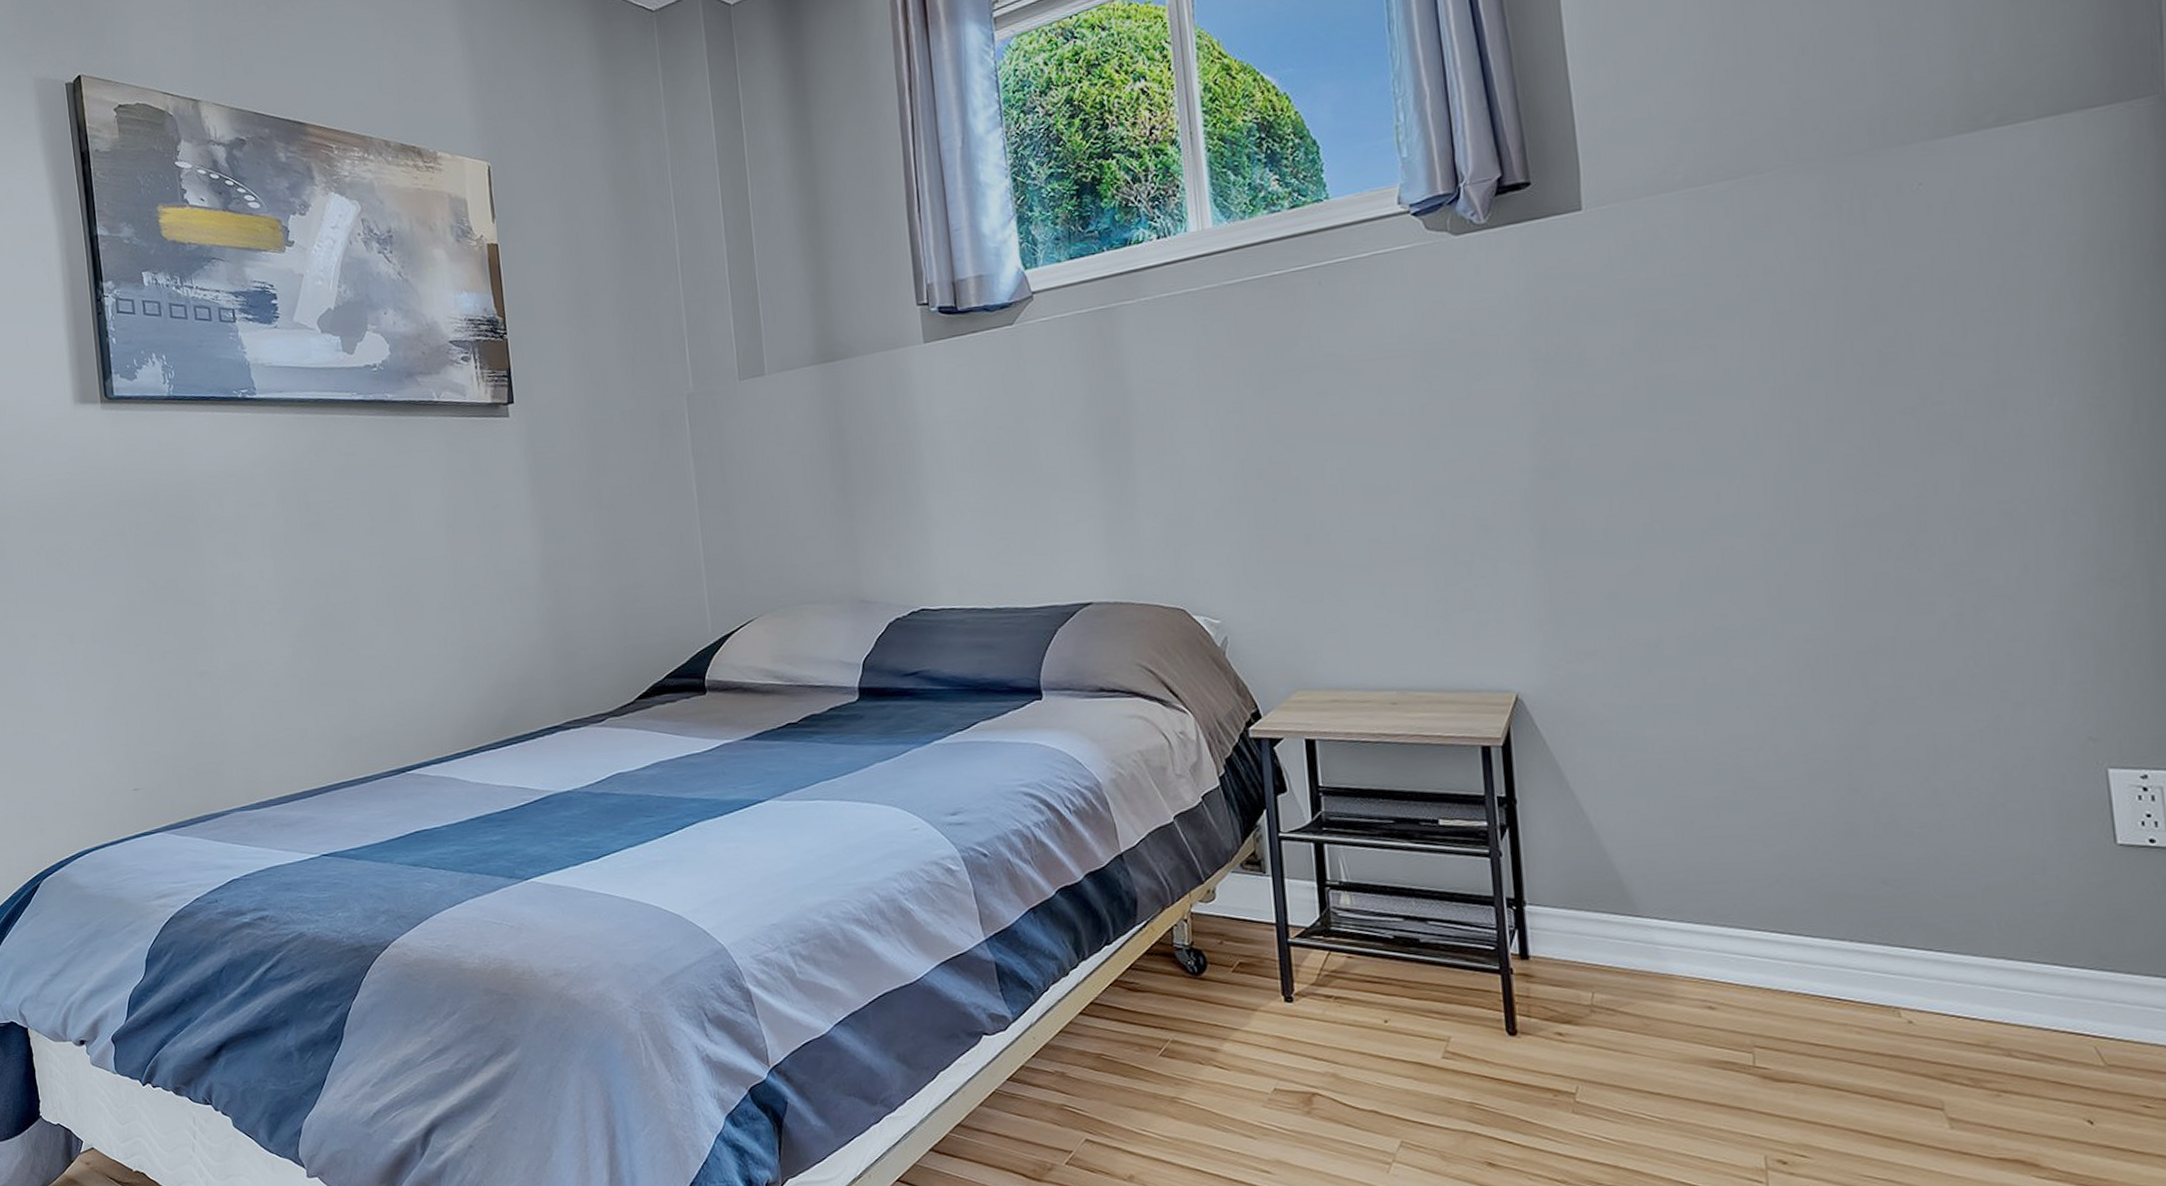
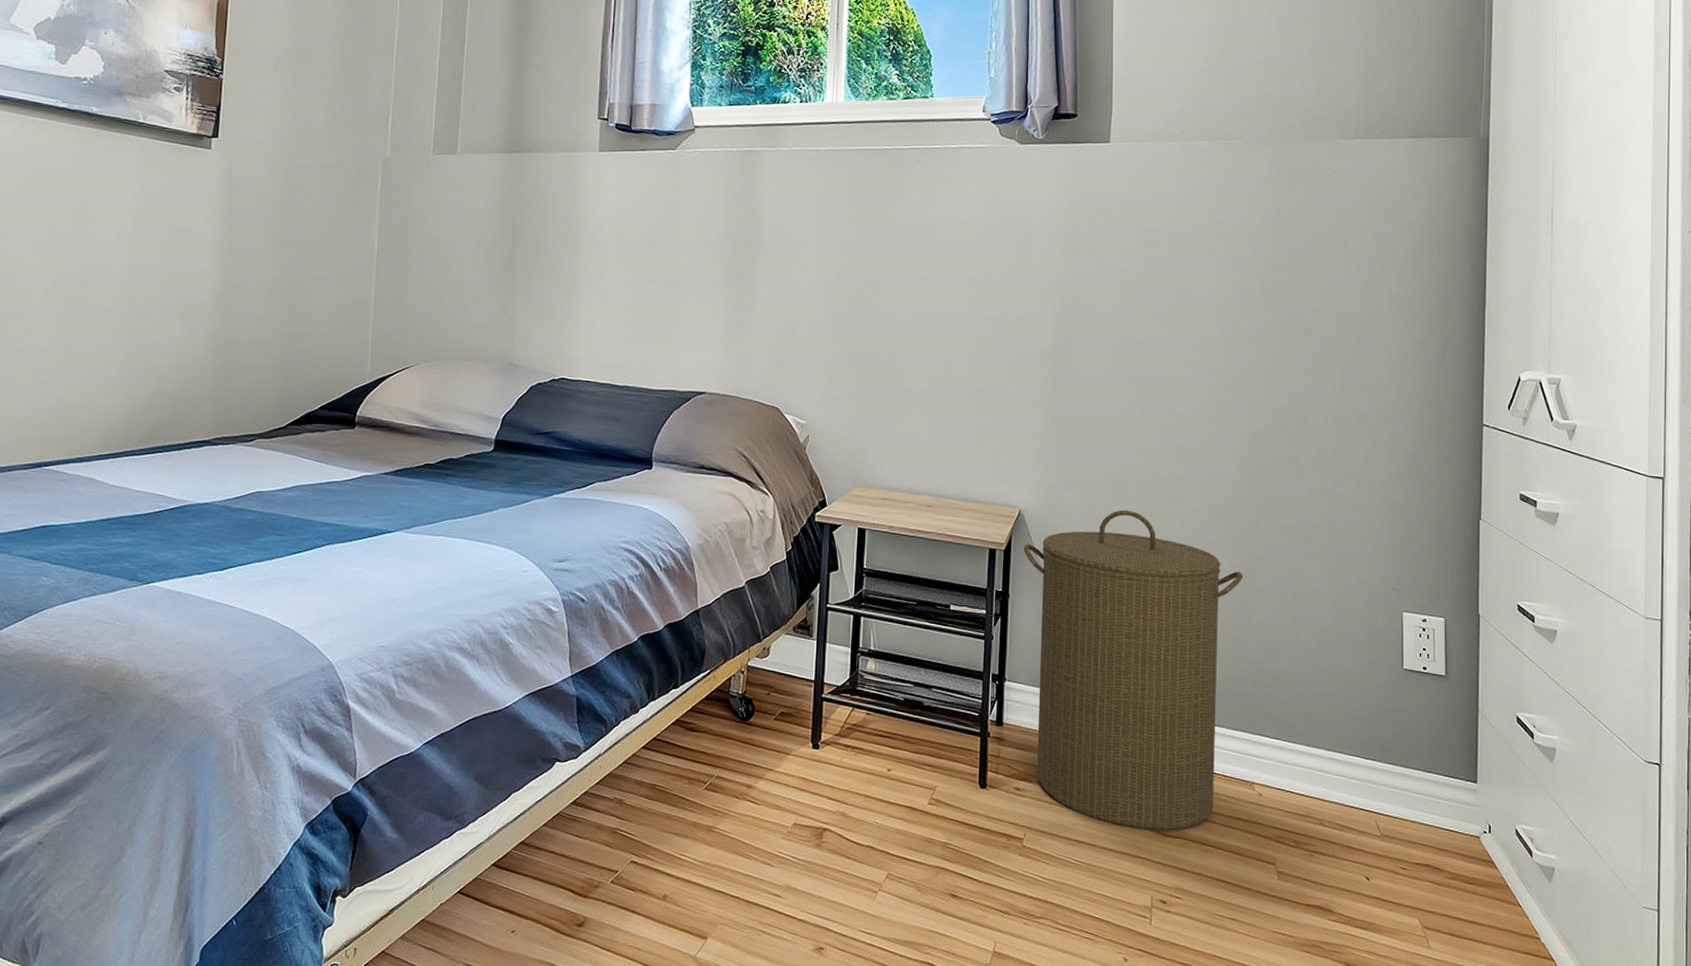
laundry hamper: none [1528,677,1850,1076] -> present [1023,510,1243,831]

